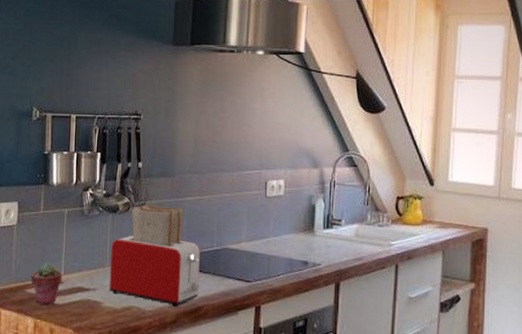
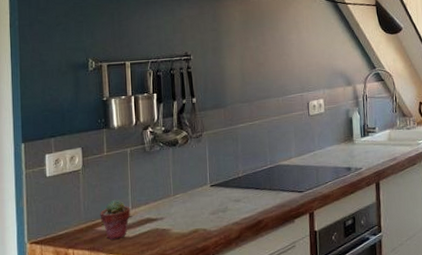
toaster: present [108,205,200,307] -> none [174,134,259,224]

